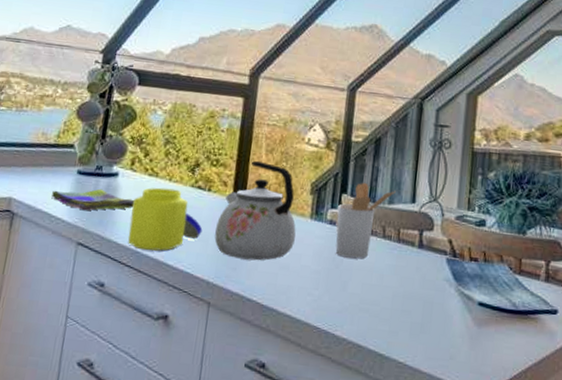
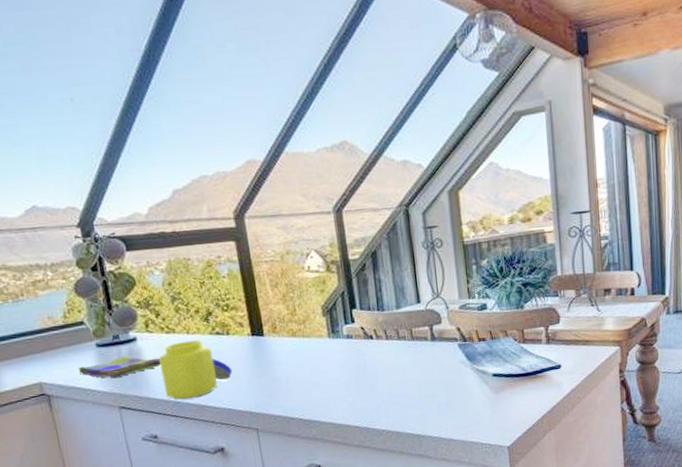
kettle: present [214,160,296,261] -> none [243,297,320,387]
utensil holder: present [335,182,396,259] -> none [351,294,401,364]

